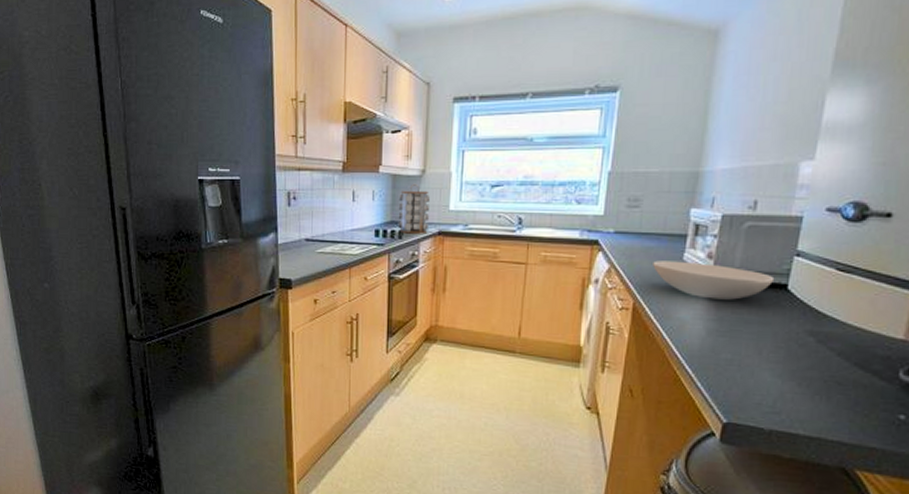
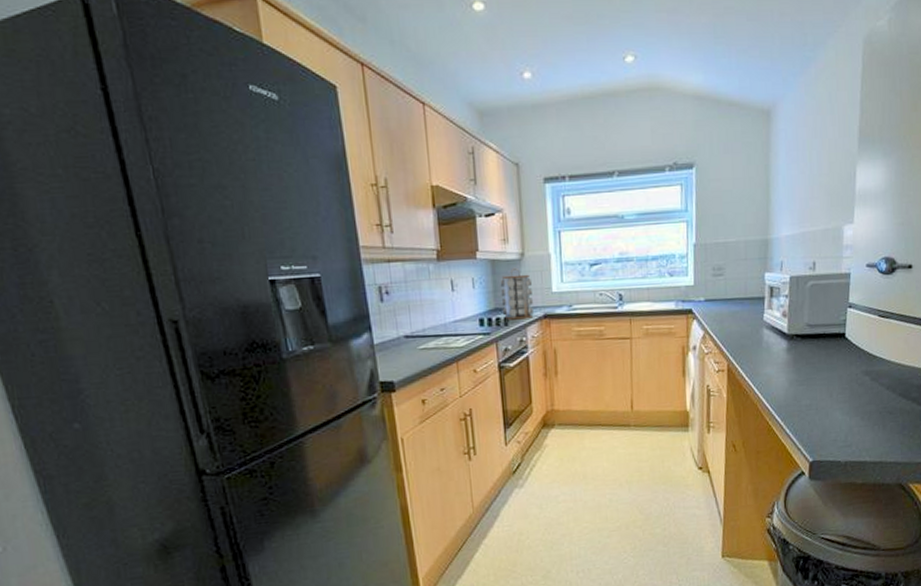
bowl: present [653,260,775,300] -> none [740,321,835,353]

